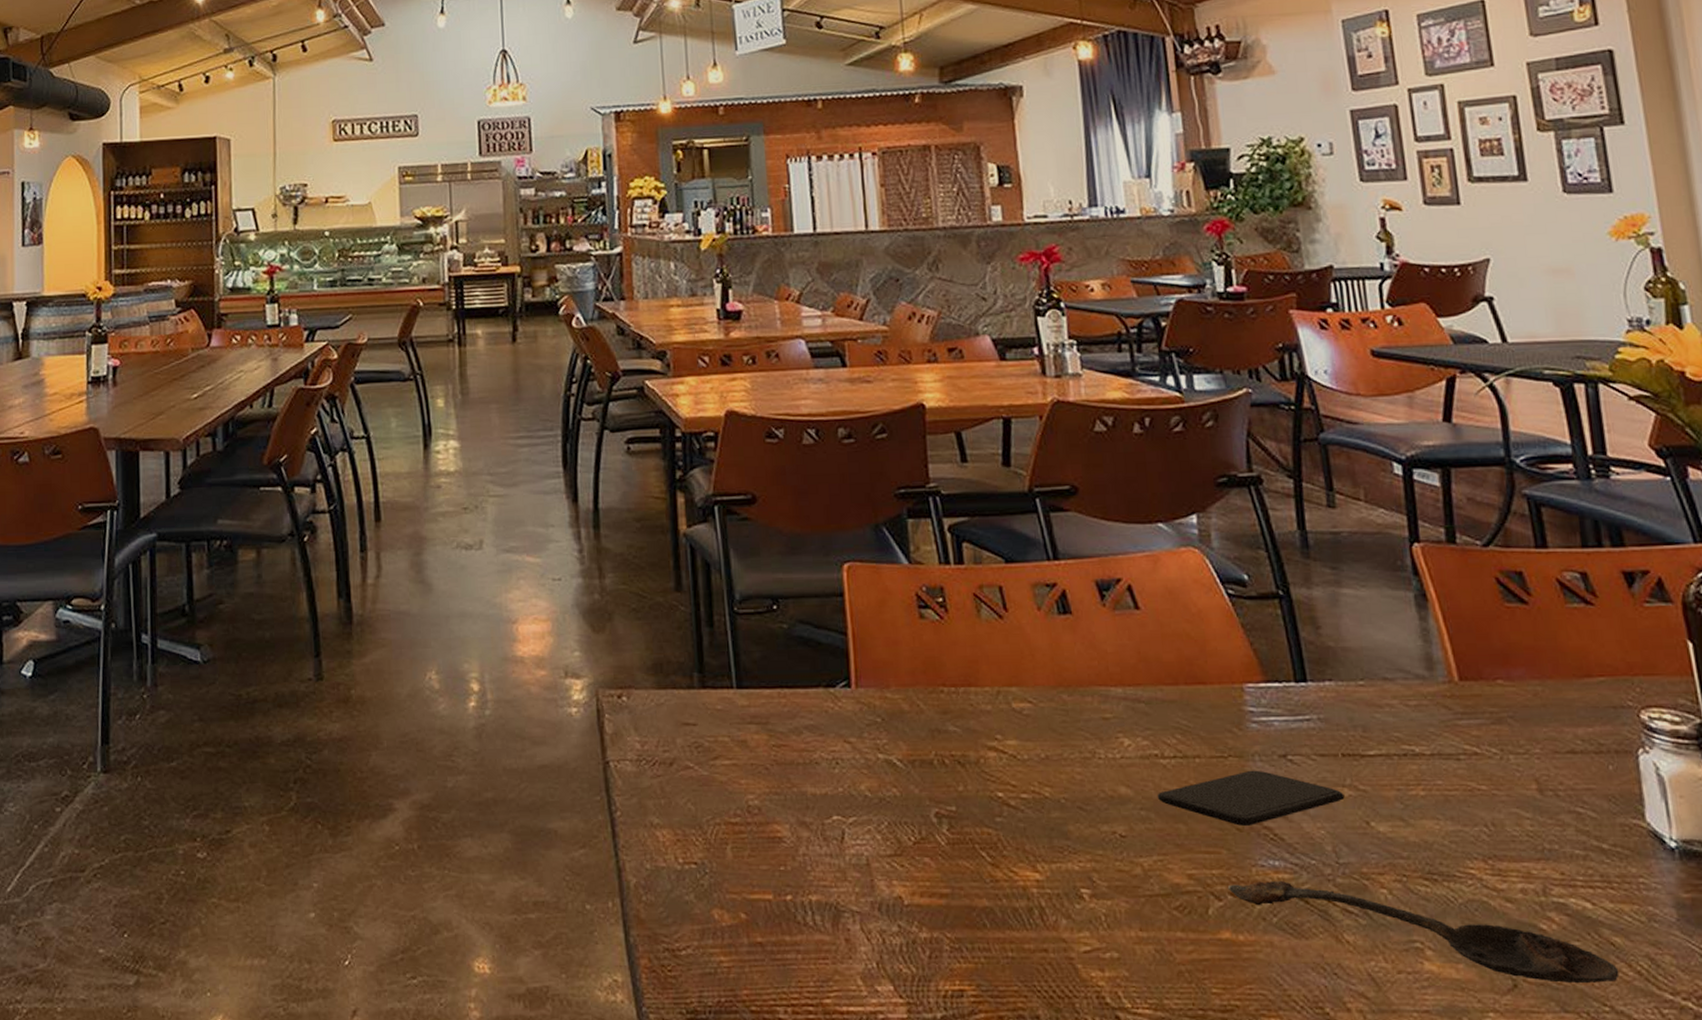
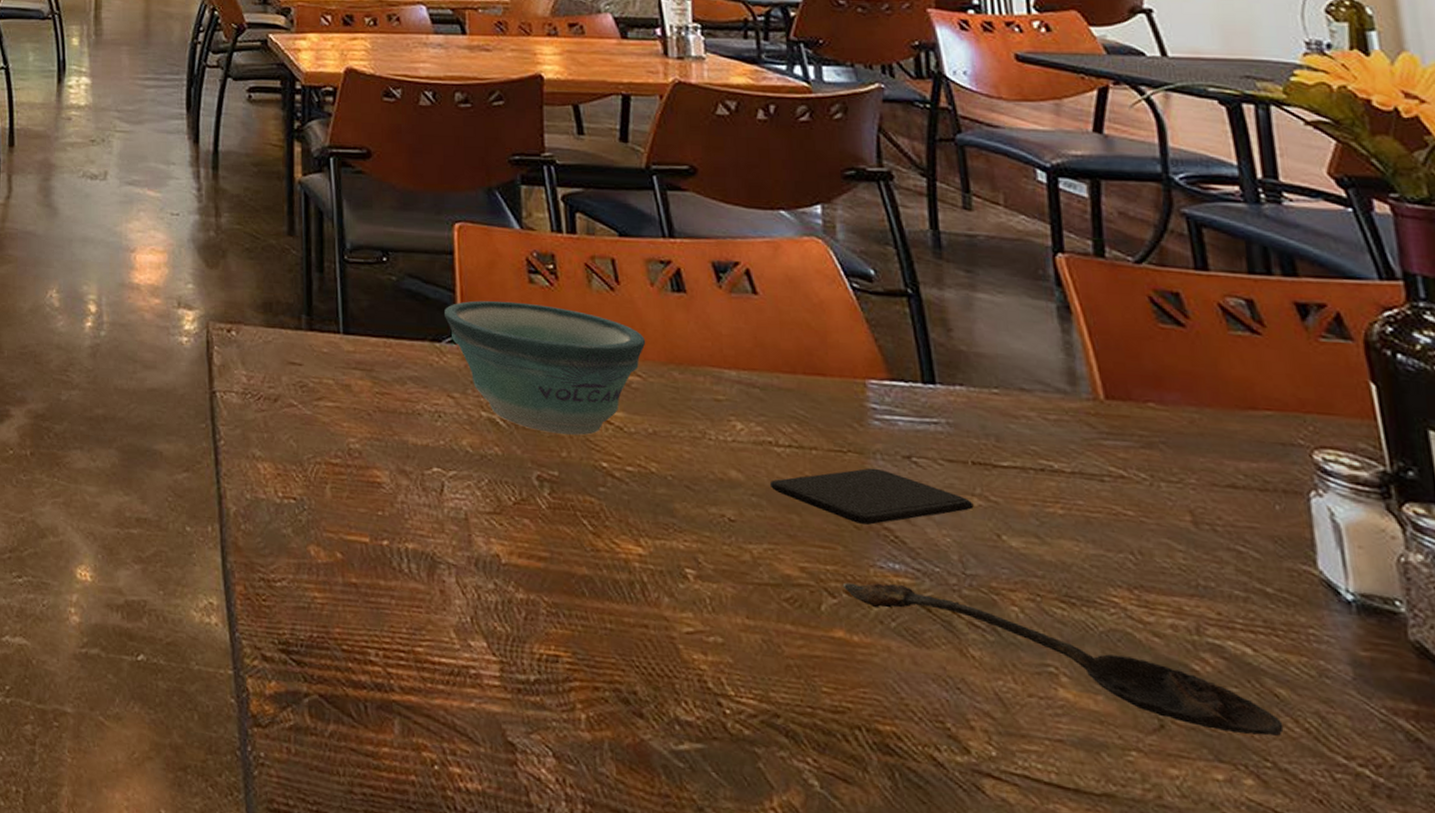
bowl: none [836,639,1036,769] -> present [443,300,646,436]

